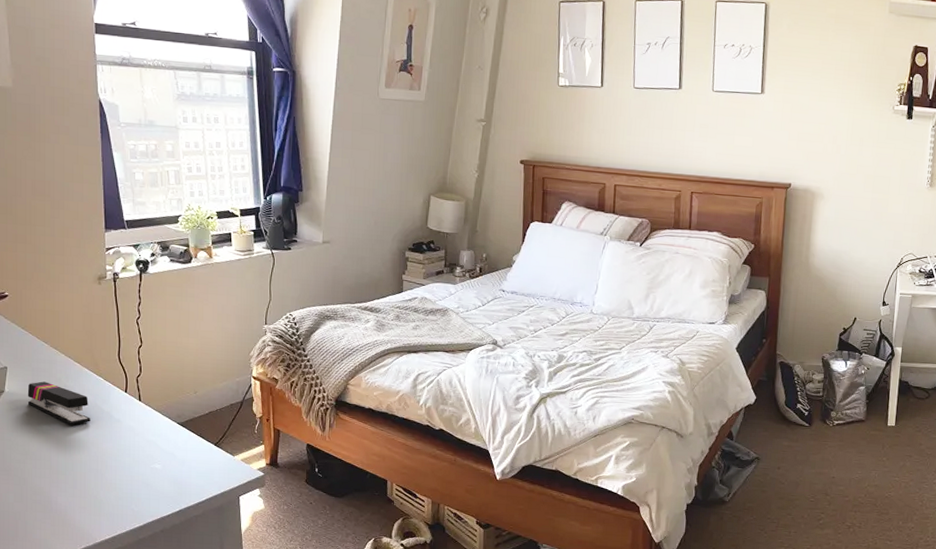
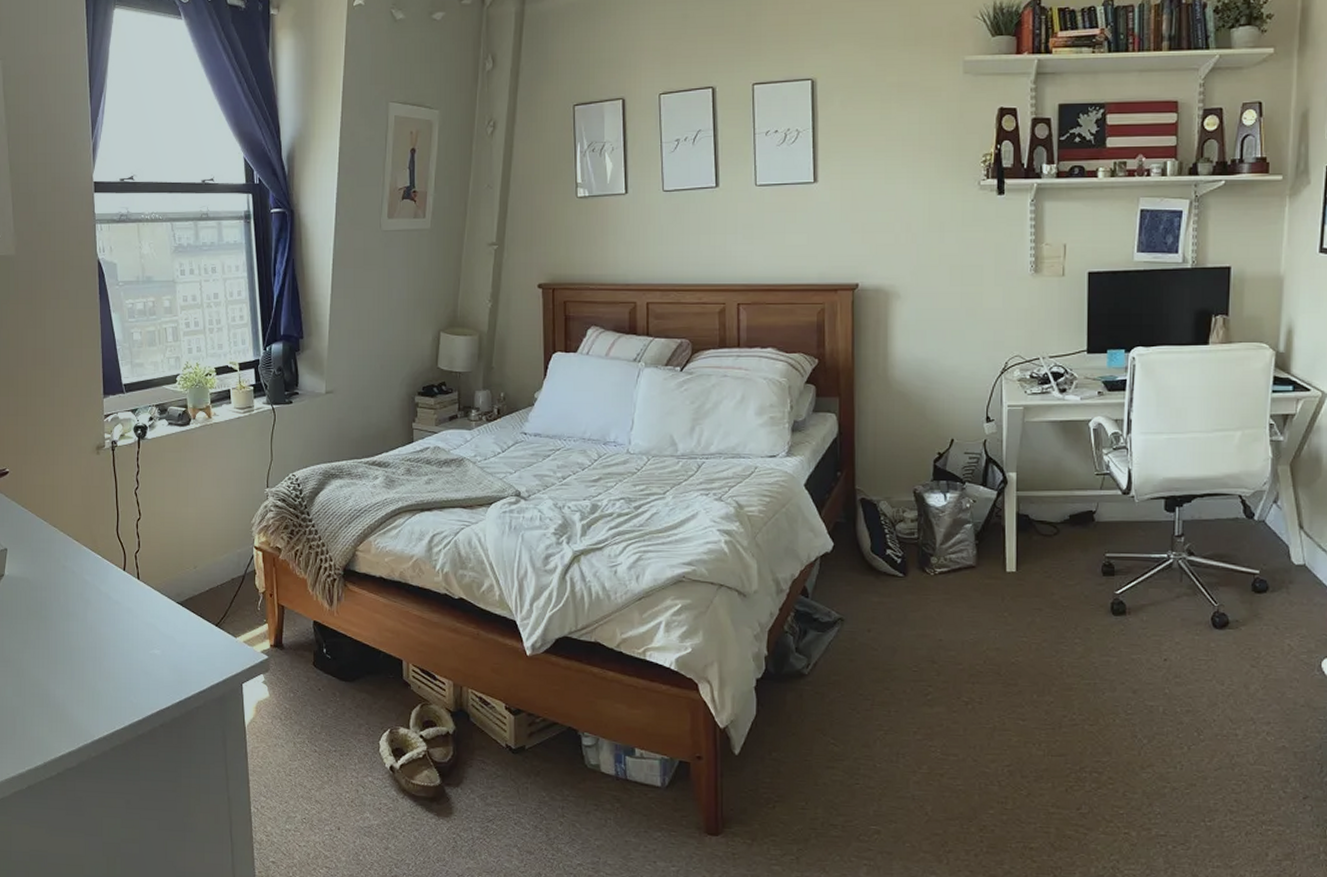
stapler: present [27,381,91,425] -> none [26,562,89,609]

